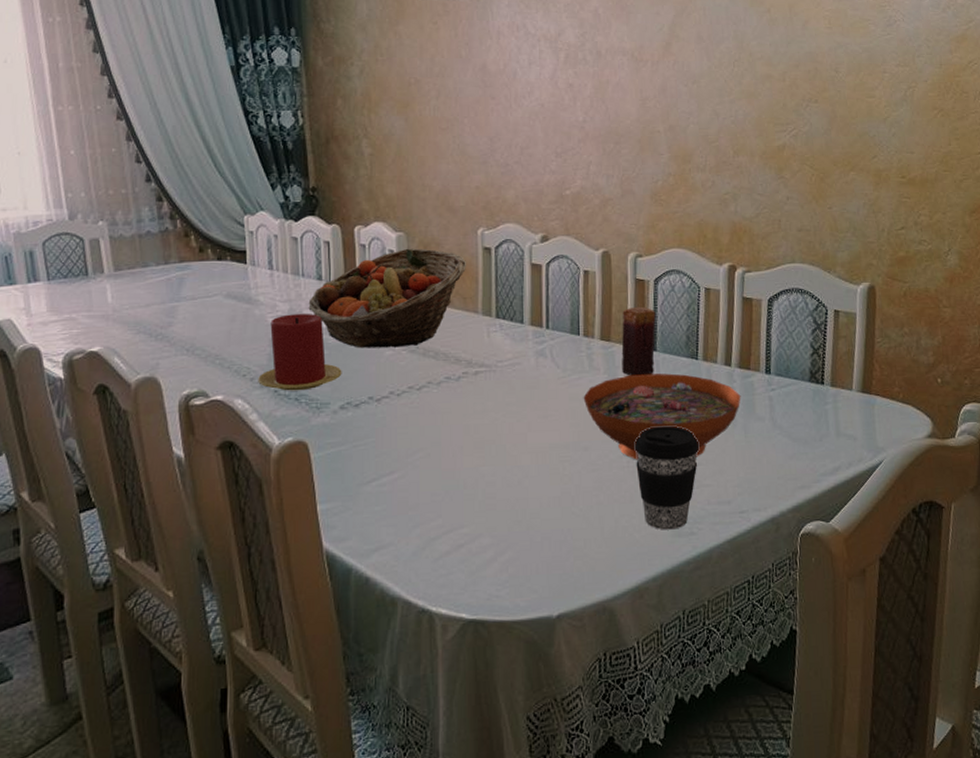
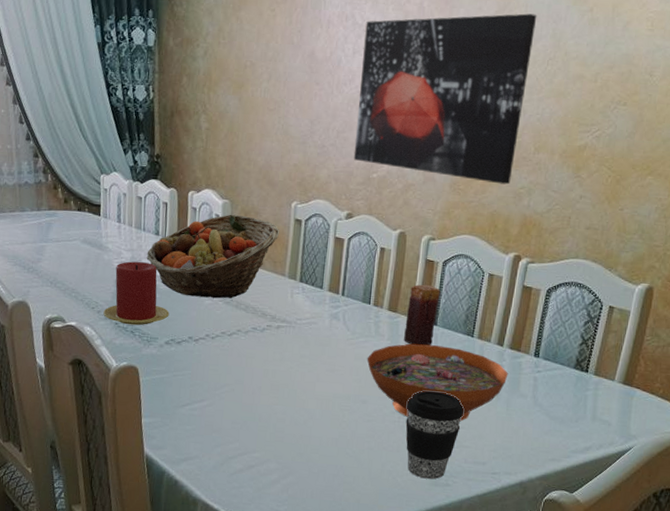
wall art: none [539,16,717,191] -> present [353,13,537,185]

